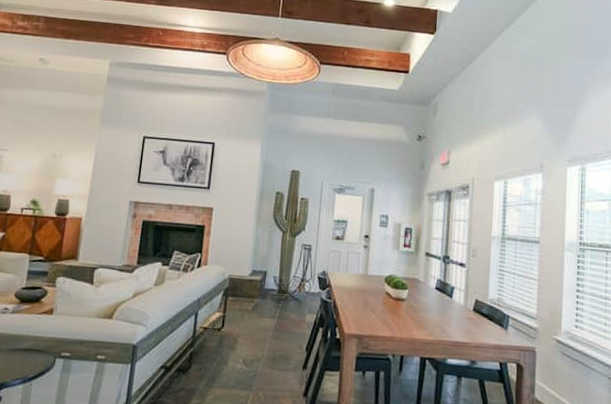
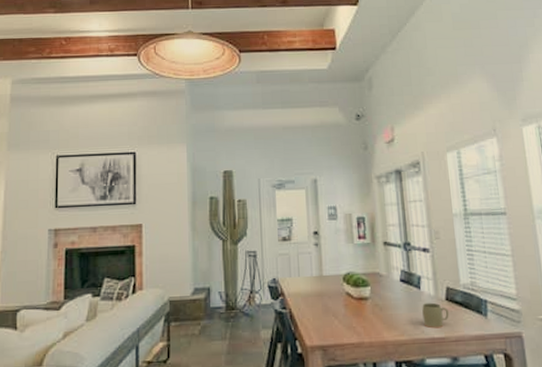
mug: none [450,310,474,334] -> present [422,302,449,329]

